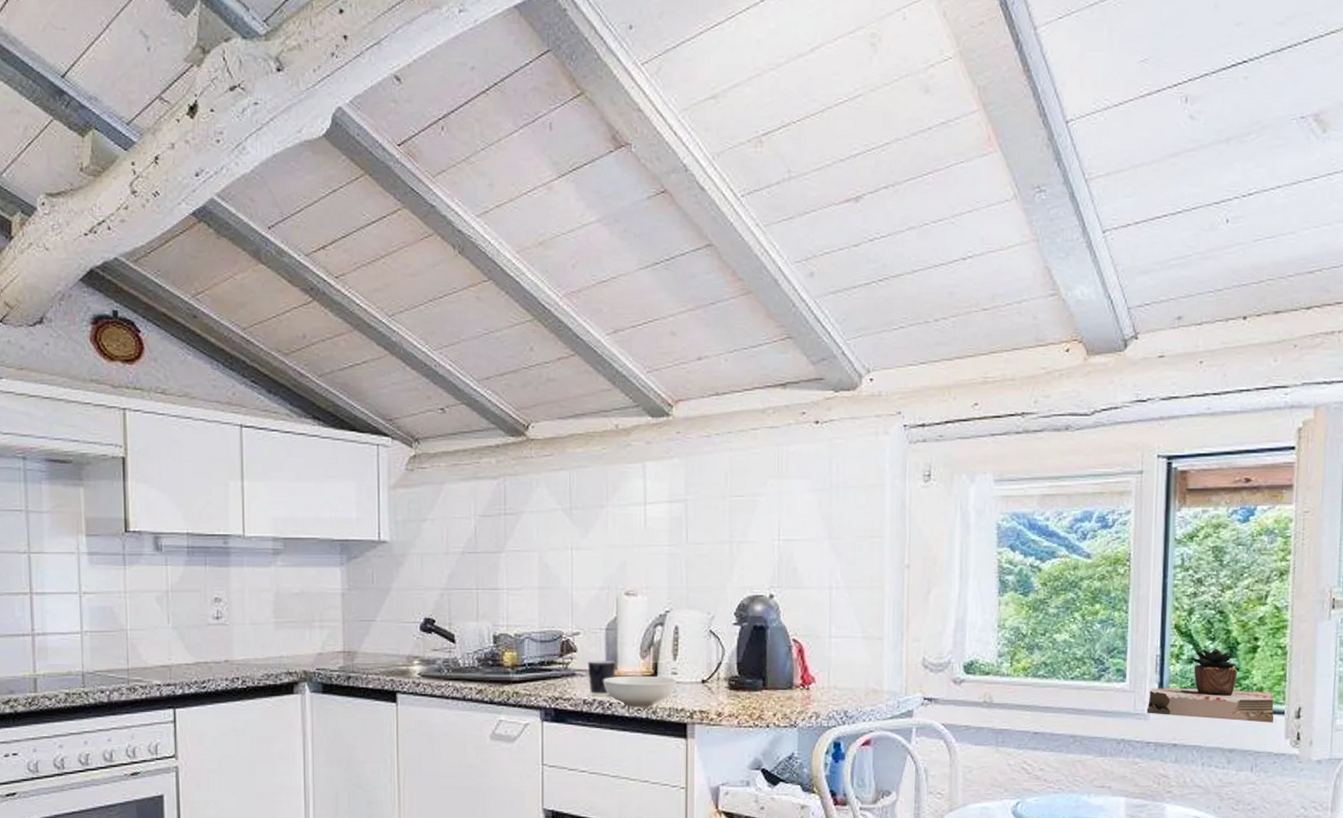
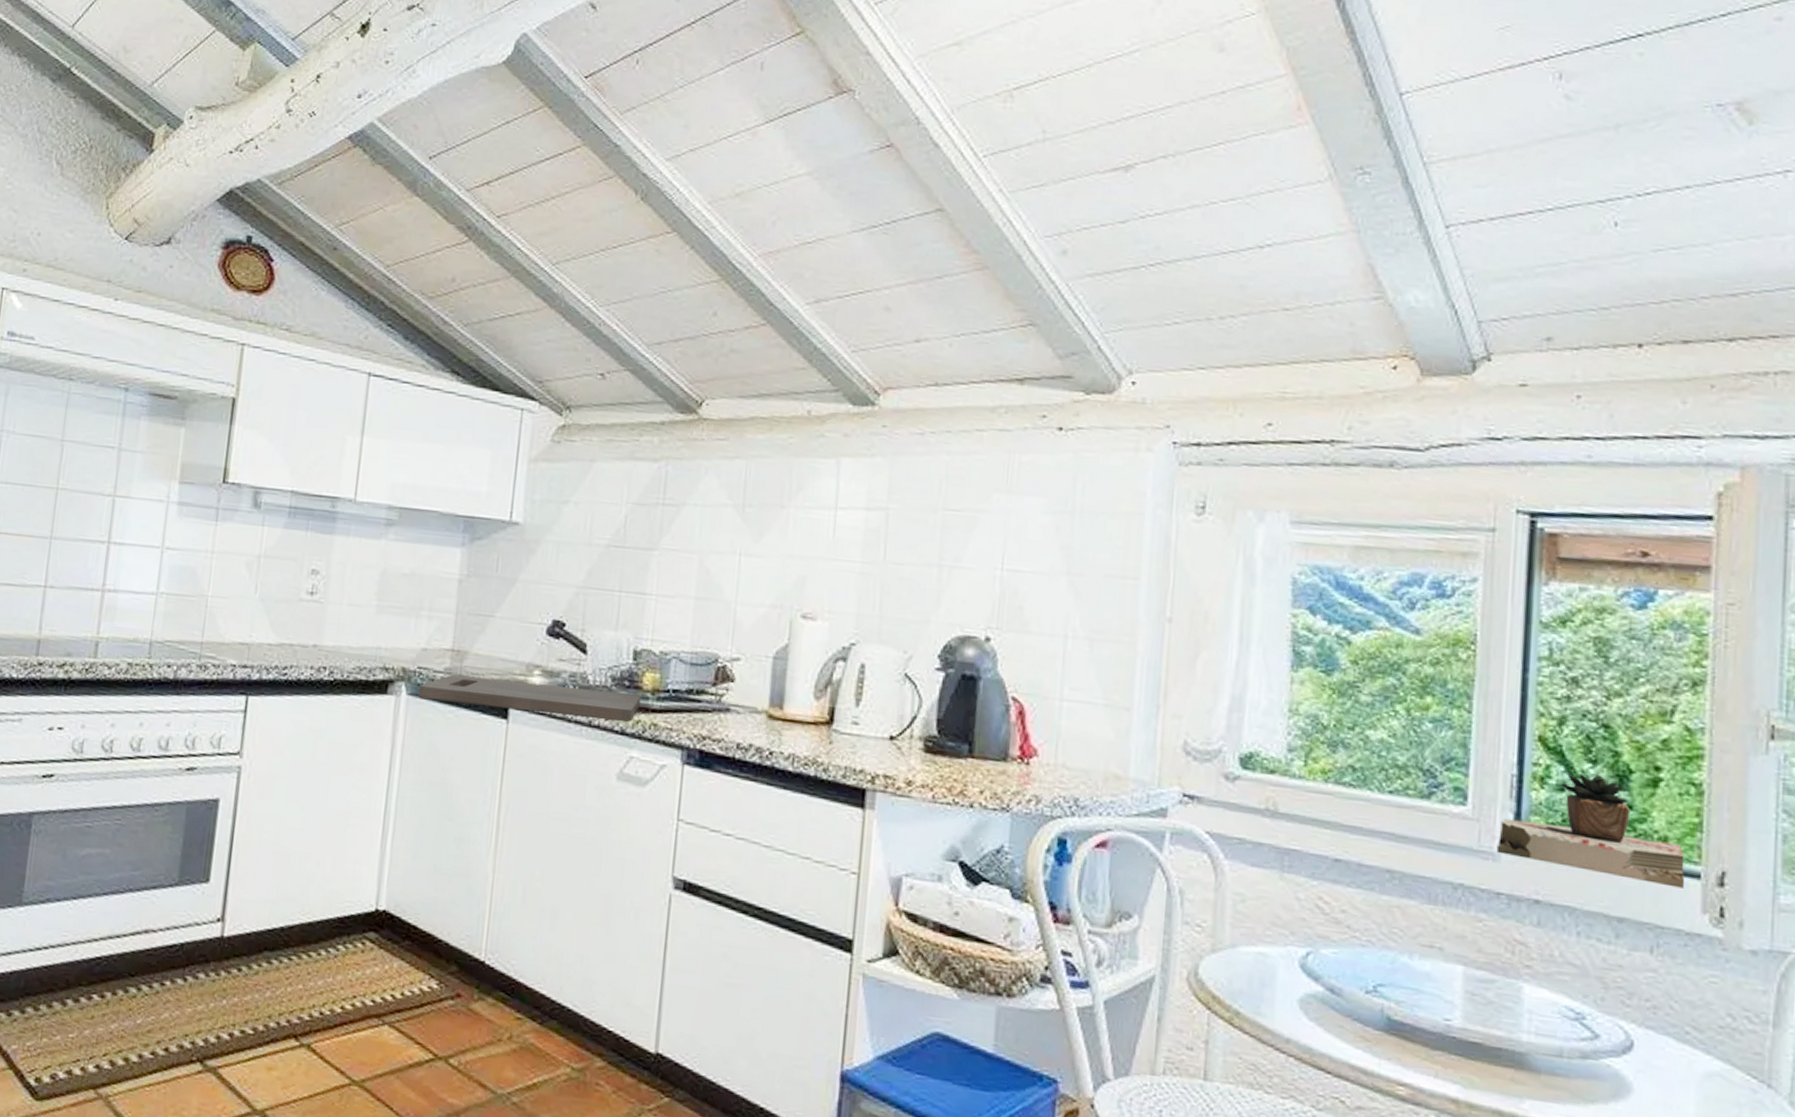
cutting board: none [319,671,503,694] -> present [418,674,641,723]
mug: present [588,660,617,696] -> none [745,695,783,742]
bowl: present [603,675,677,707] -> none [763,718,859,763]

